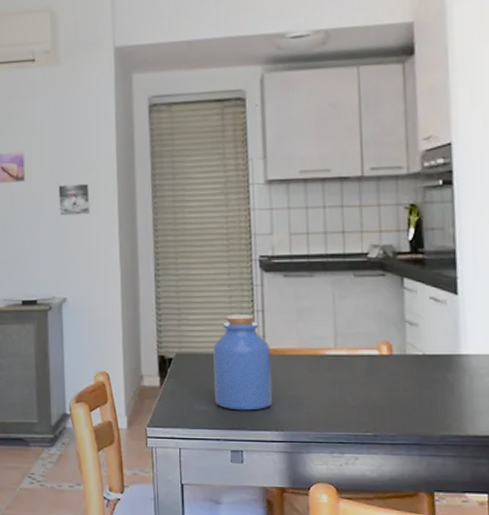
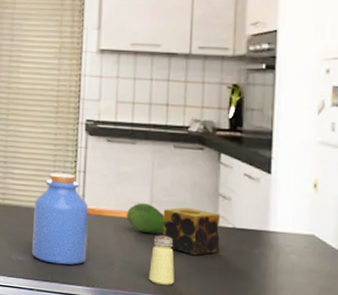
fruit: none [311,337,353,368] -> present [127,202,165,234]
saltshaker: none [339,370,366,423] -> present [149,235,175,286]
candle: none [349,338,411,387] -> present [162,207,221,255]

